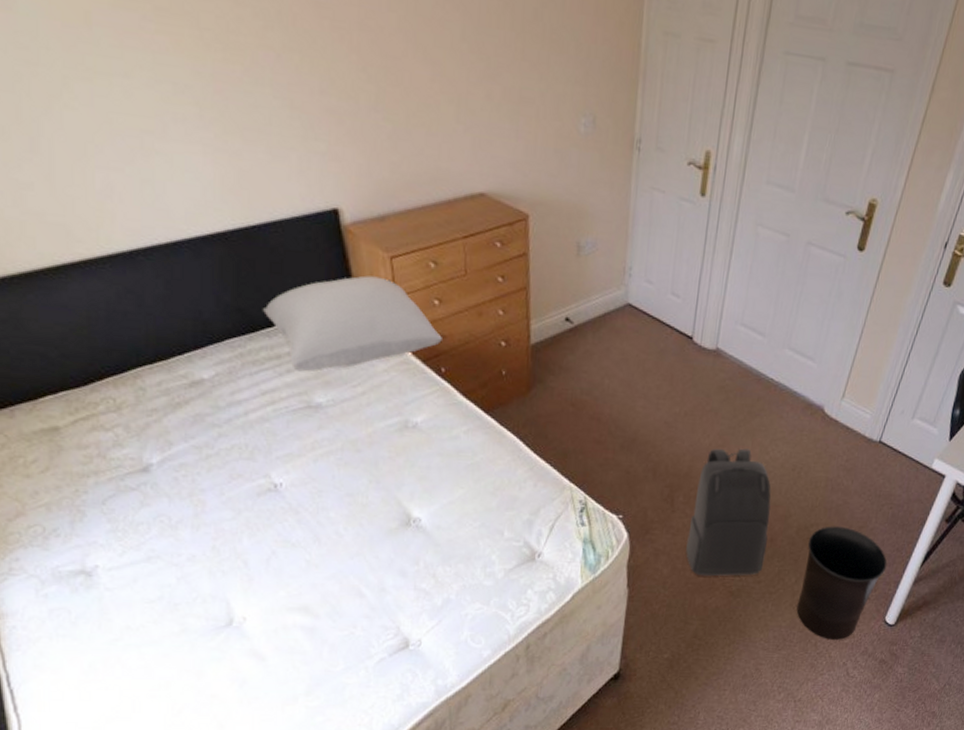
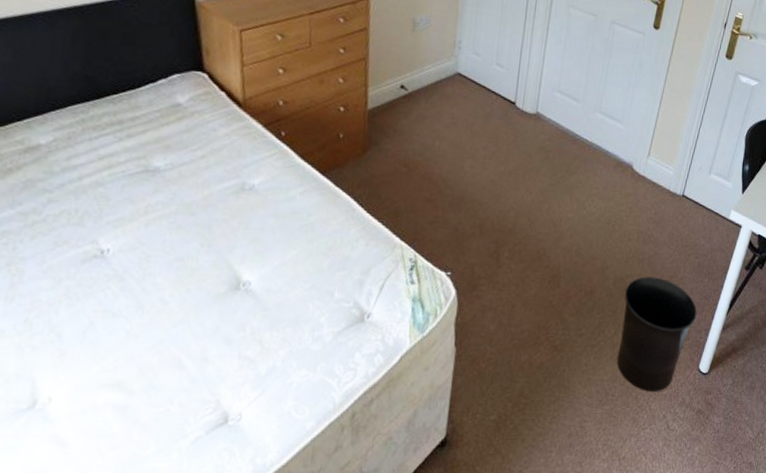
pillow: present [262,275,442,372] -> none [109,46,284,137]
backpack: present [686,448,772,577] -> none [511,204,590,332]

